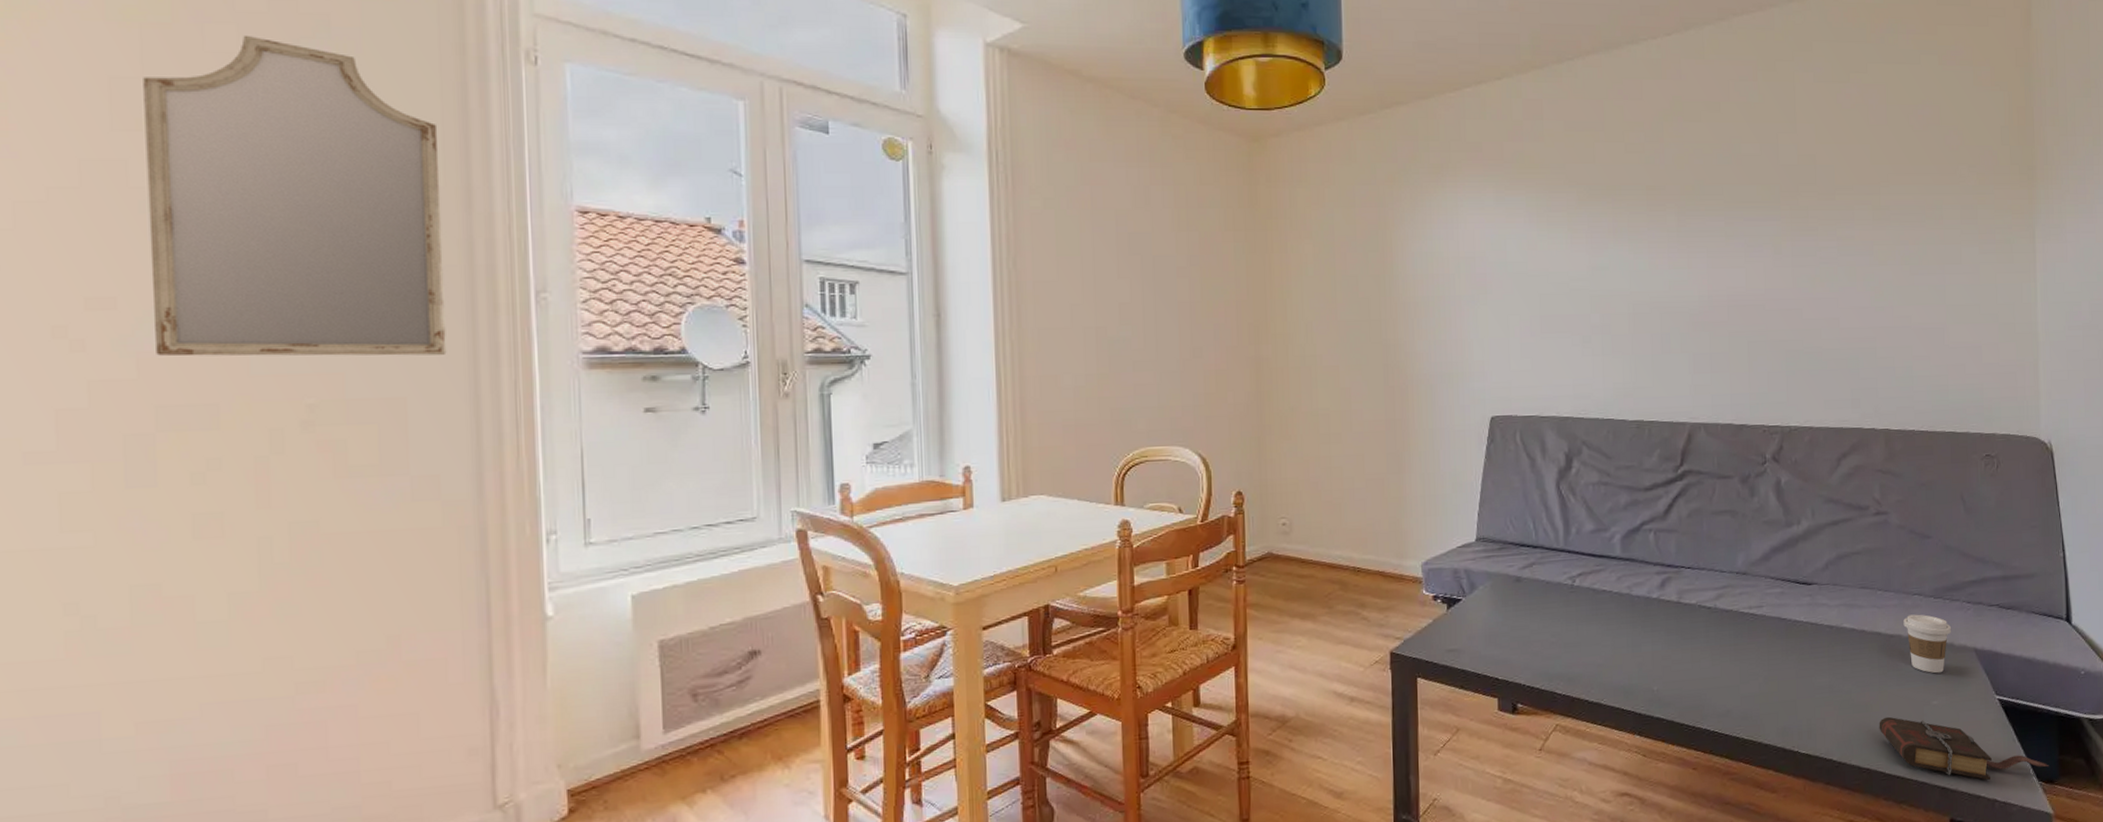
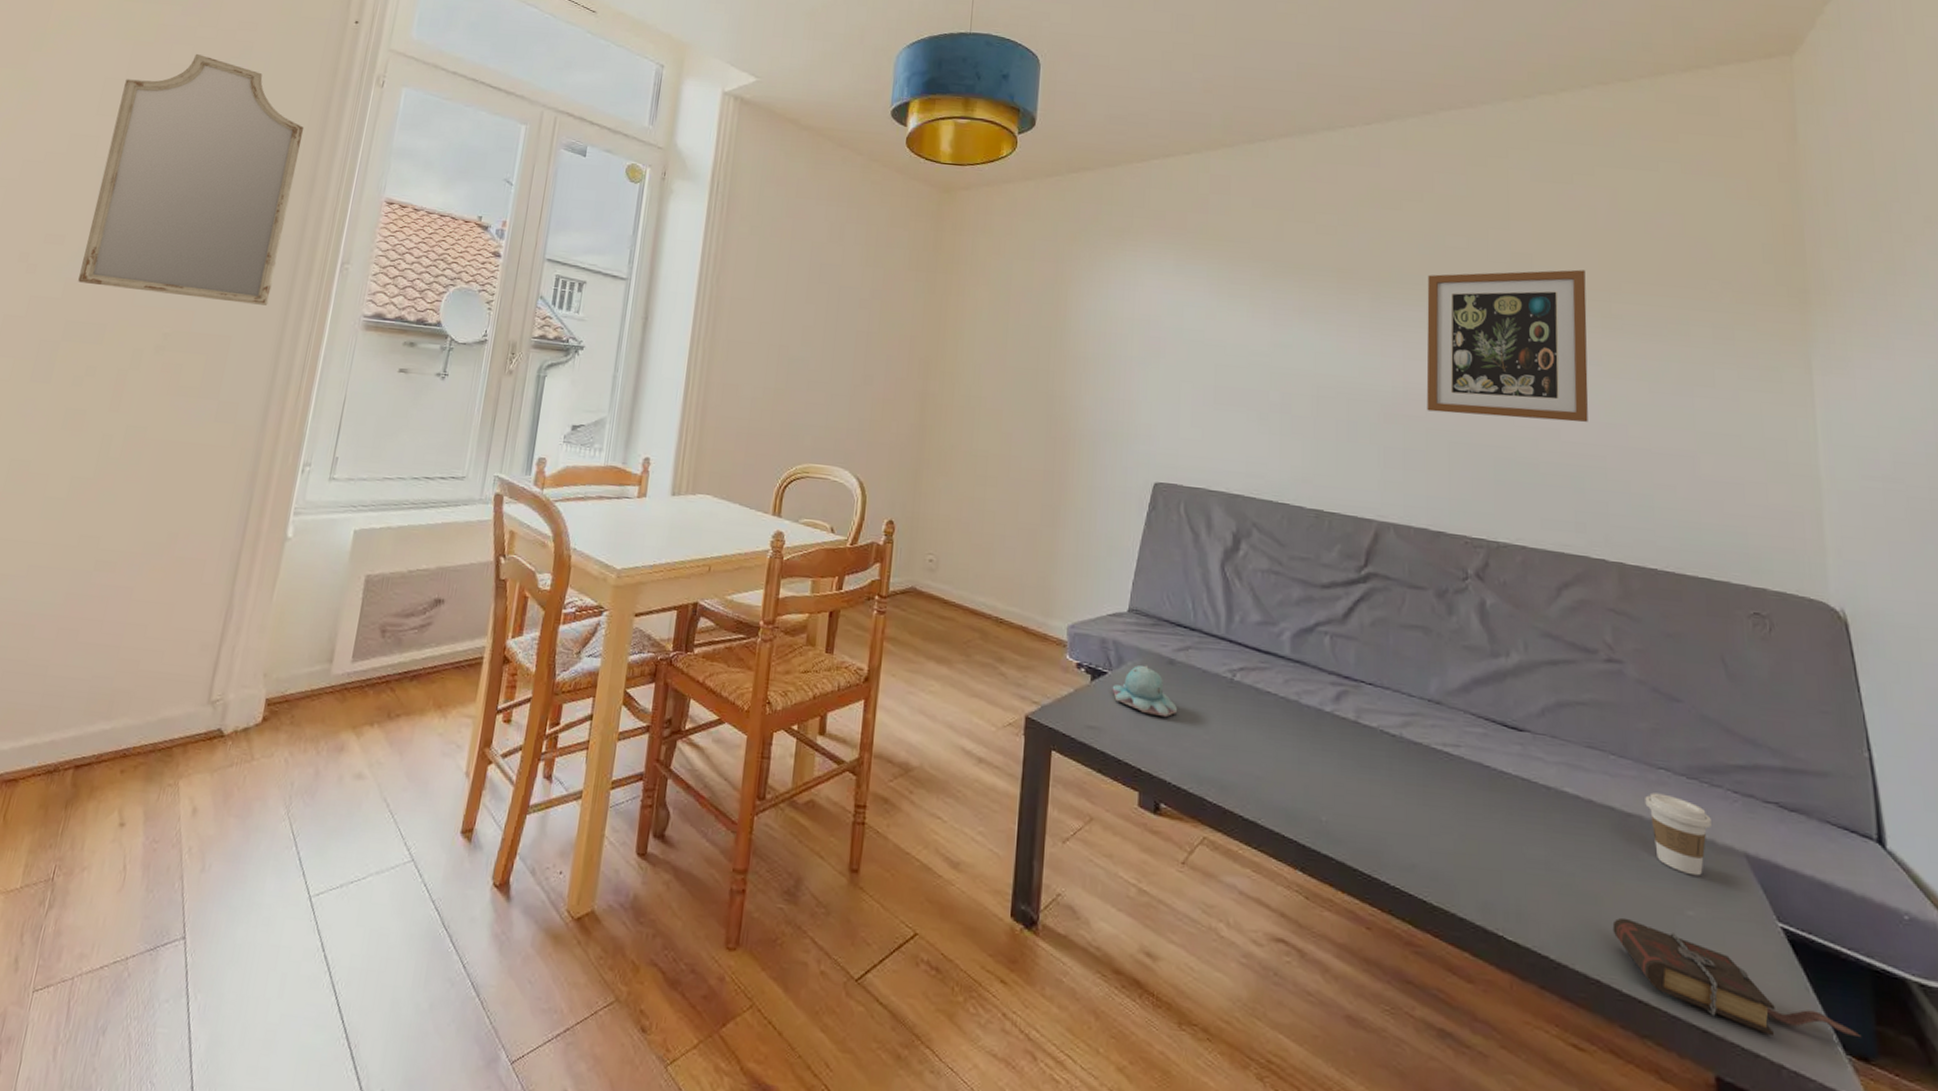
candle: none [1467,586,1527,630] -> present [1112,665,1178,718]
wall art: none [1726,166,1862,315] -> present [1426,269,1589,422]

